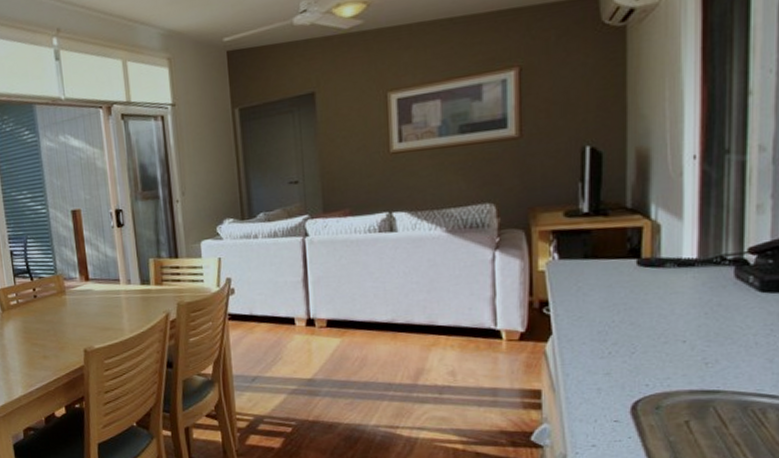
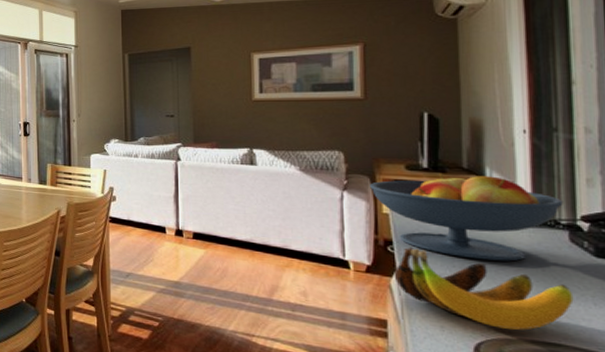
fruit bowl: none [525,213,731,311] -> present [370,174,563,262]
banana: none [549,306,735,382] -> present [394,248,574,330]

